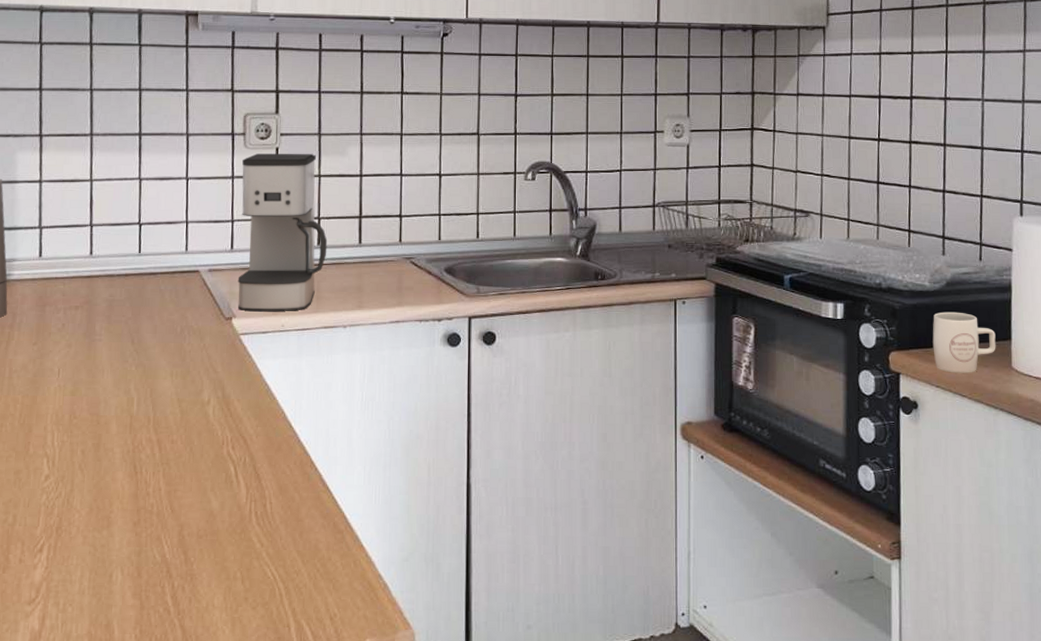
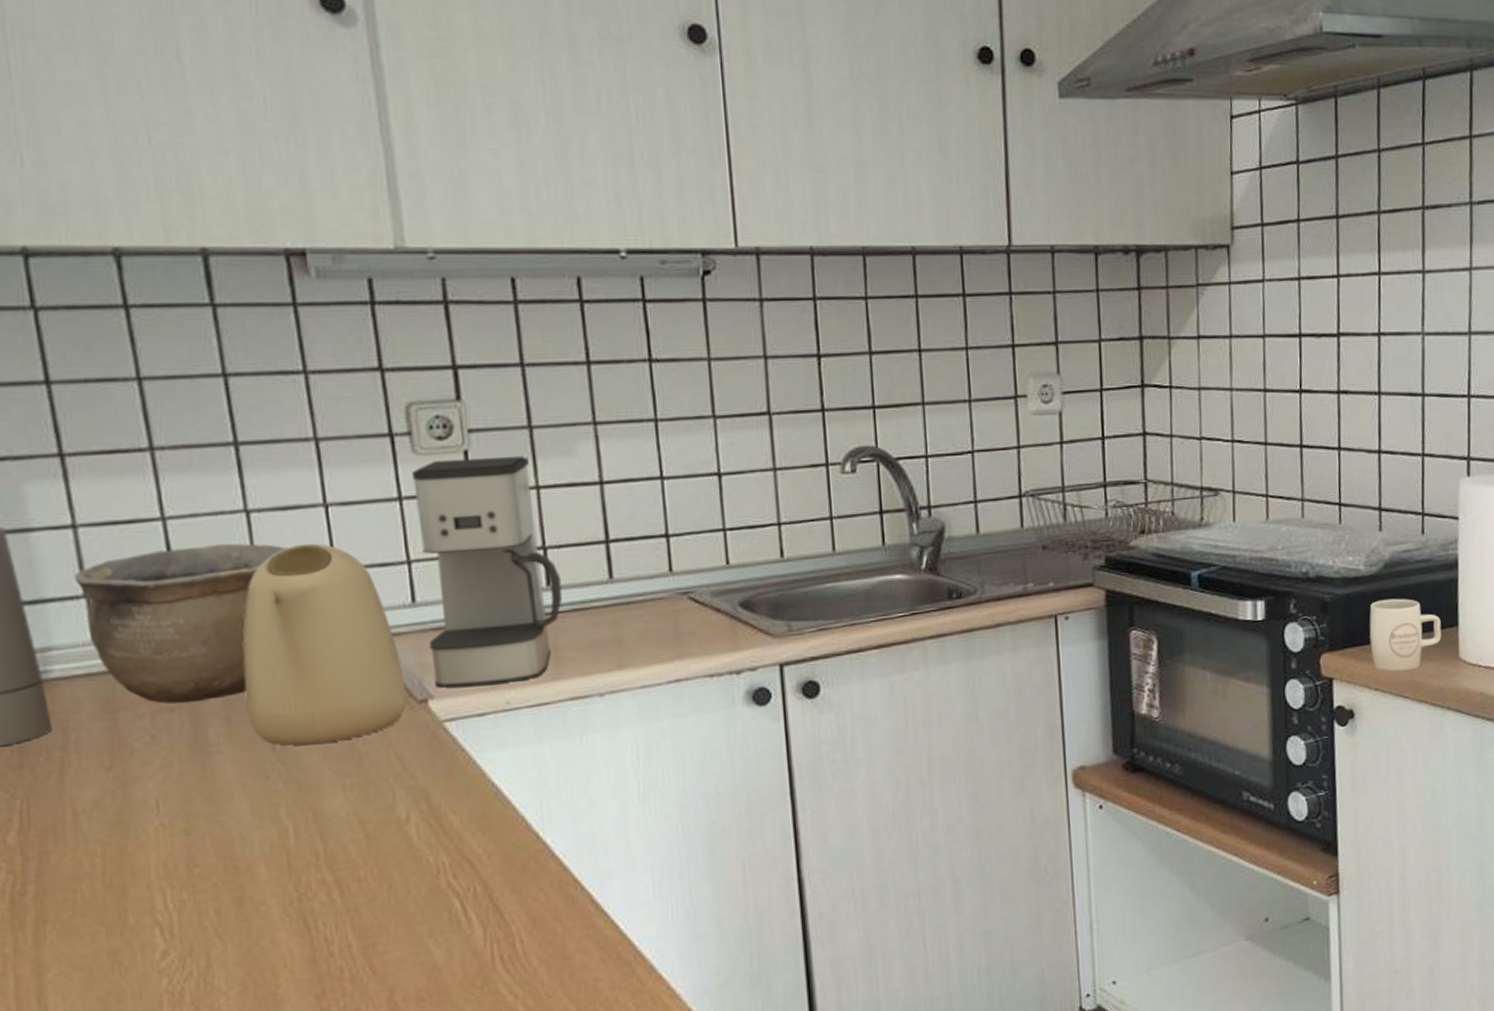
bowl: none [35,199,160,305] -> present [74,543,287,704]
kettle: none [120,203,220,341] -> present [243,543,407,746]

